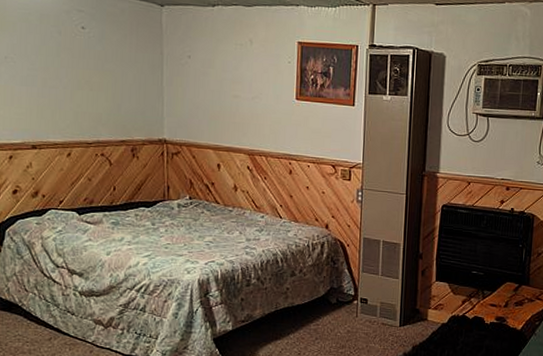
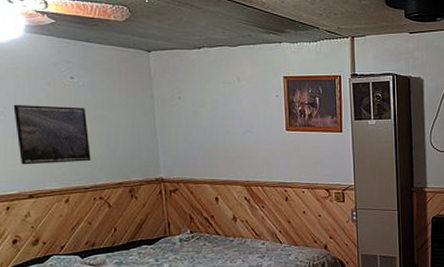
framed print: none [23,51,96,116] -> present [13,104,91,165]

